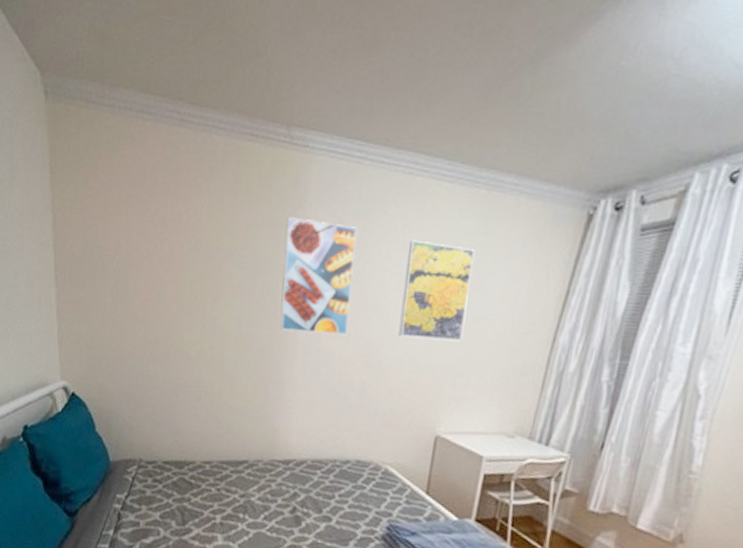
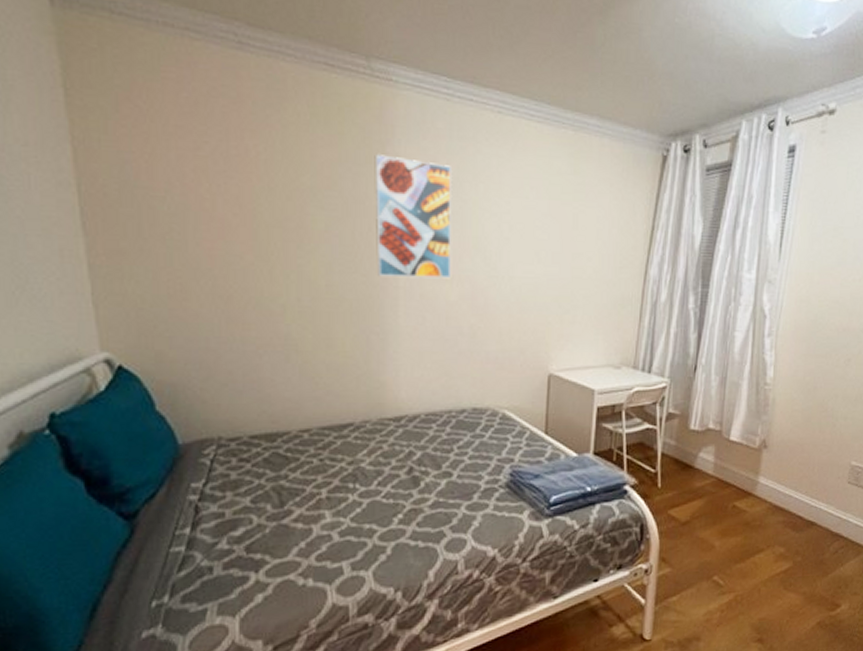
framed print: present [398,239,476,342] -> none [503,179,569,279]

